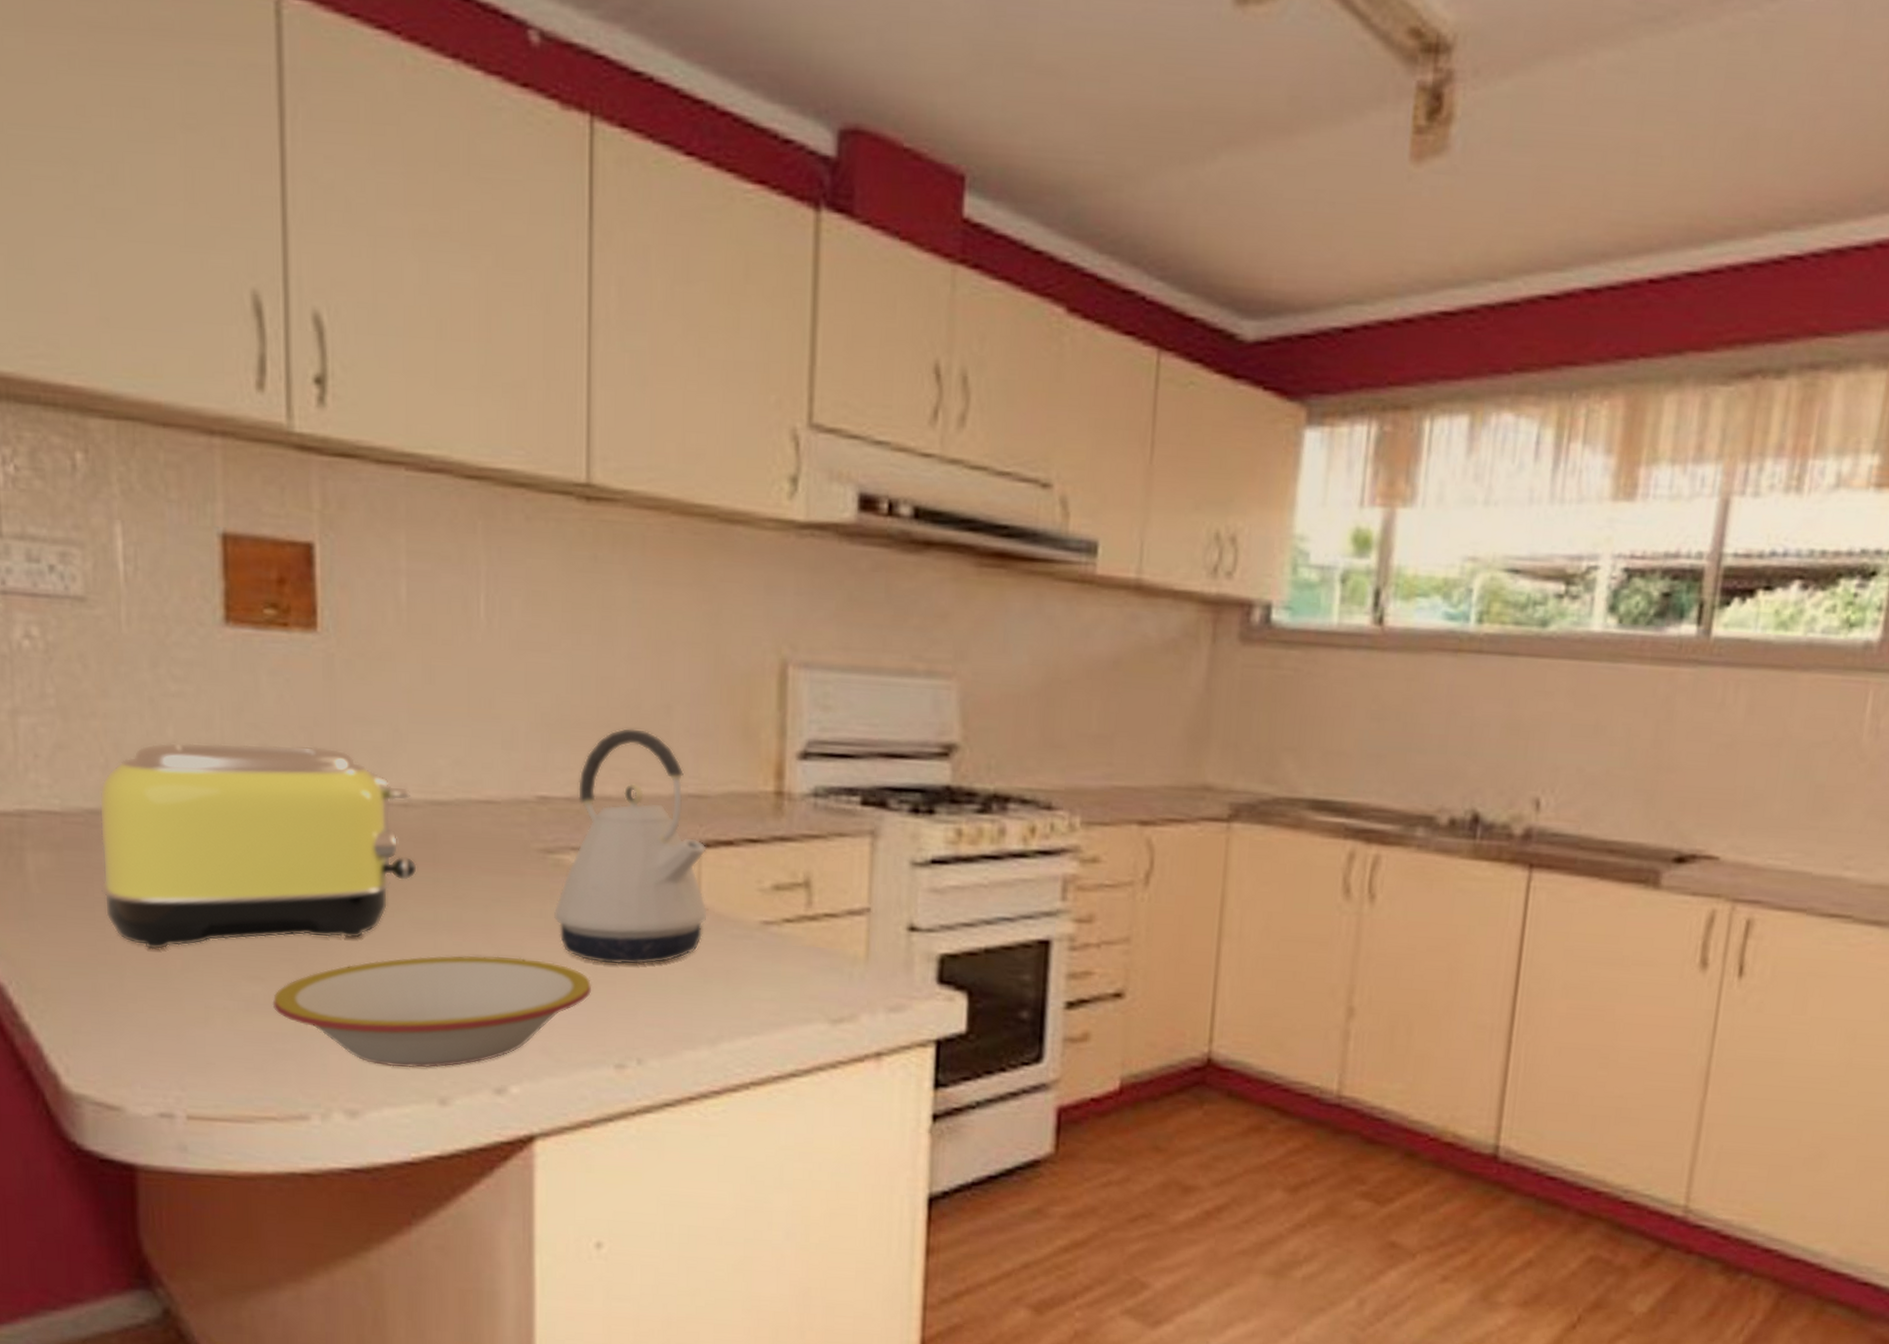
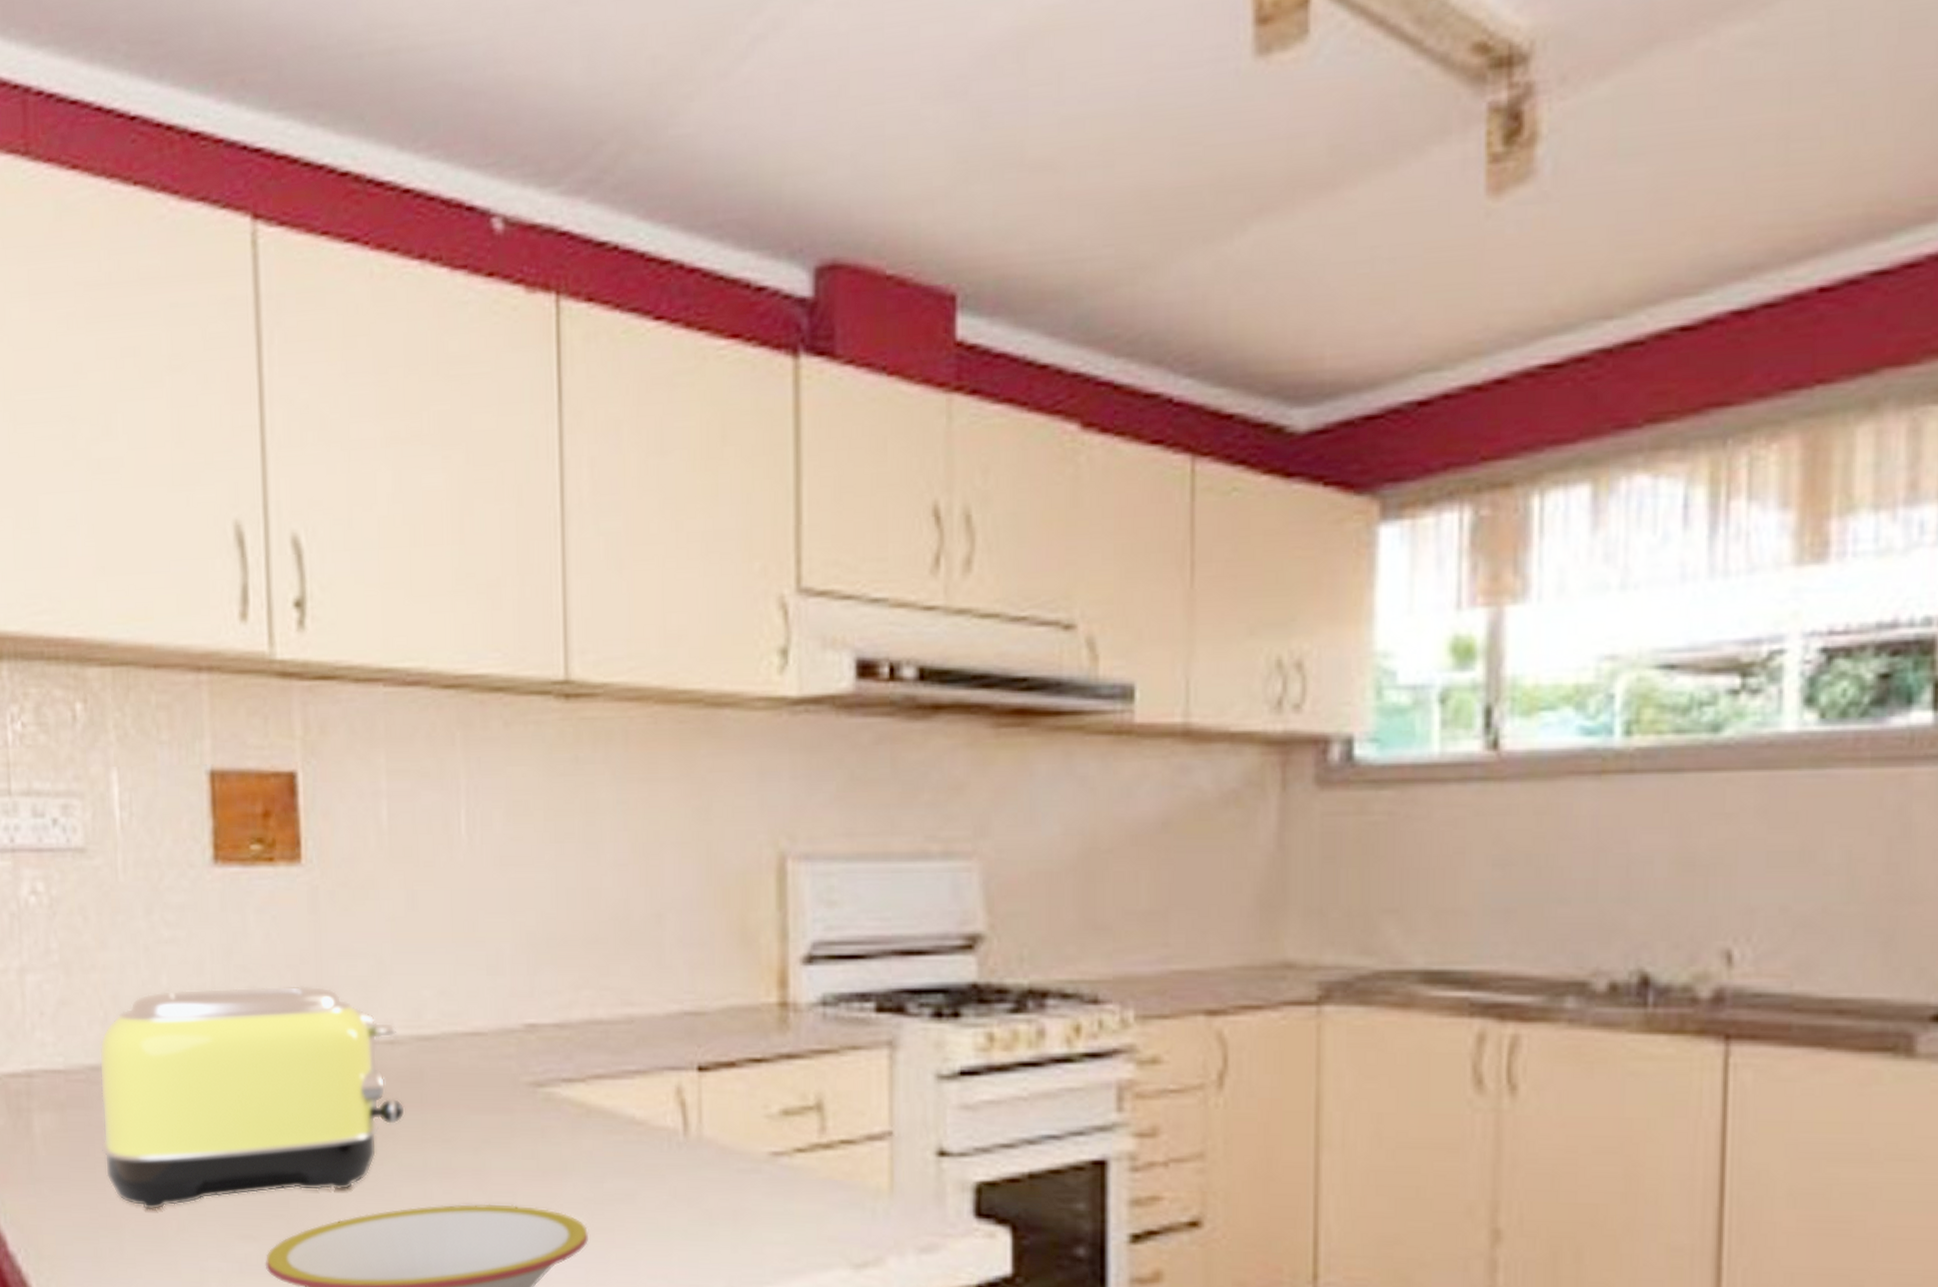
kettle: present [553,727,709,965] -> none [545,942,712,1209]

